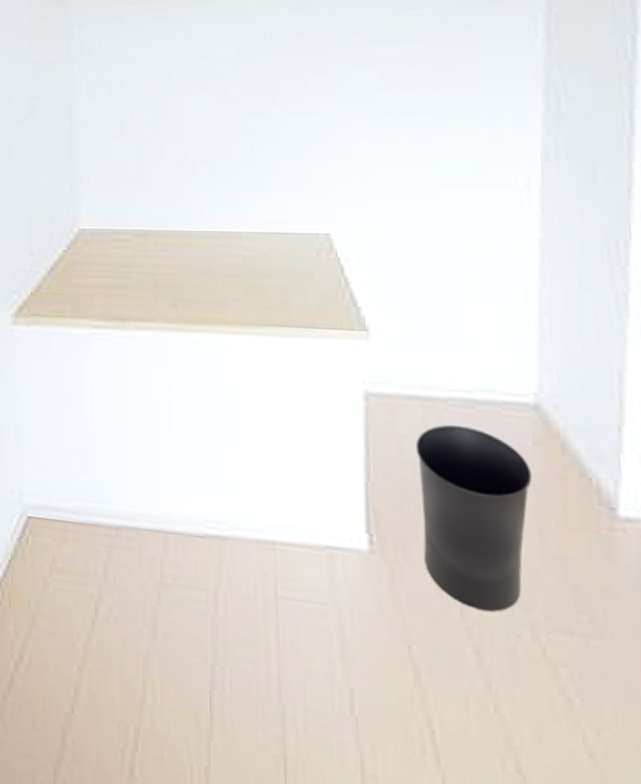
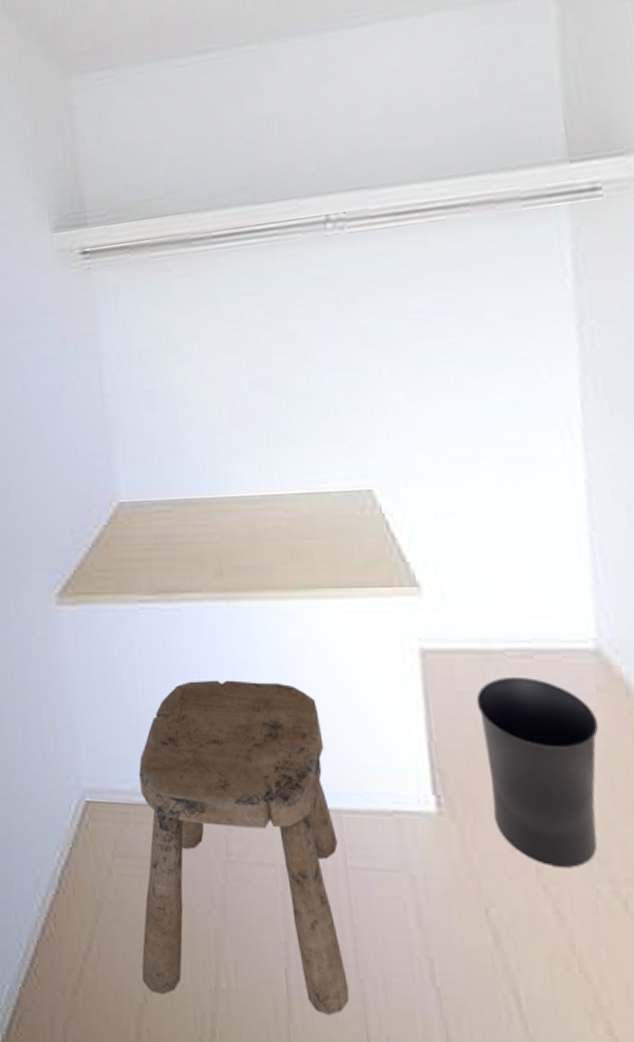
stool: none [71,407,270,736] -> present [139,680,350,1015]

